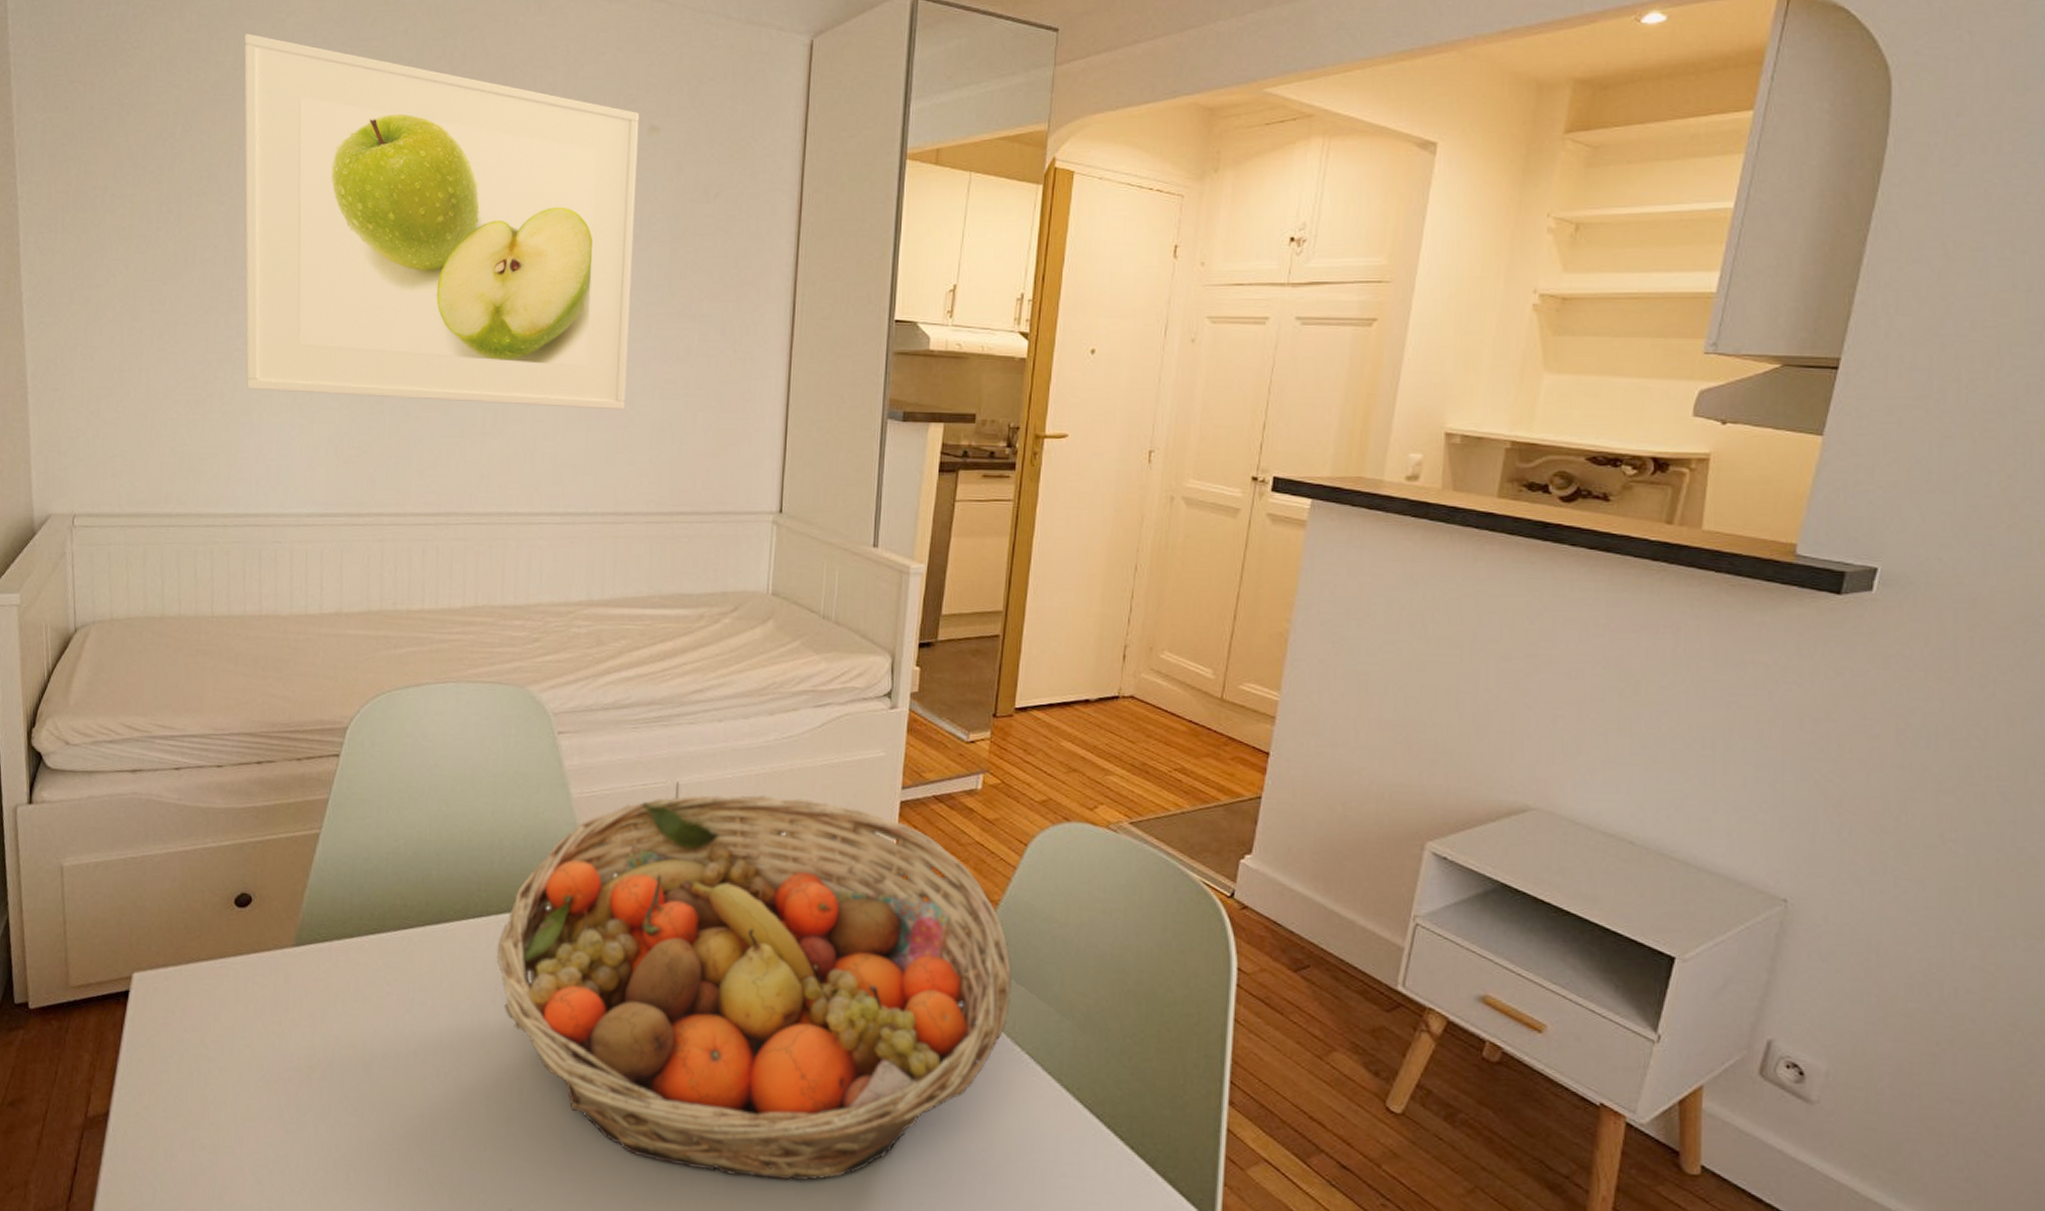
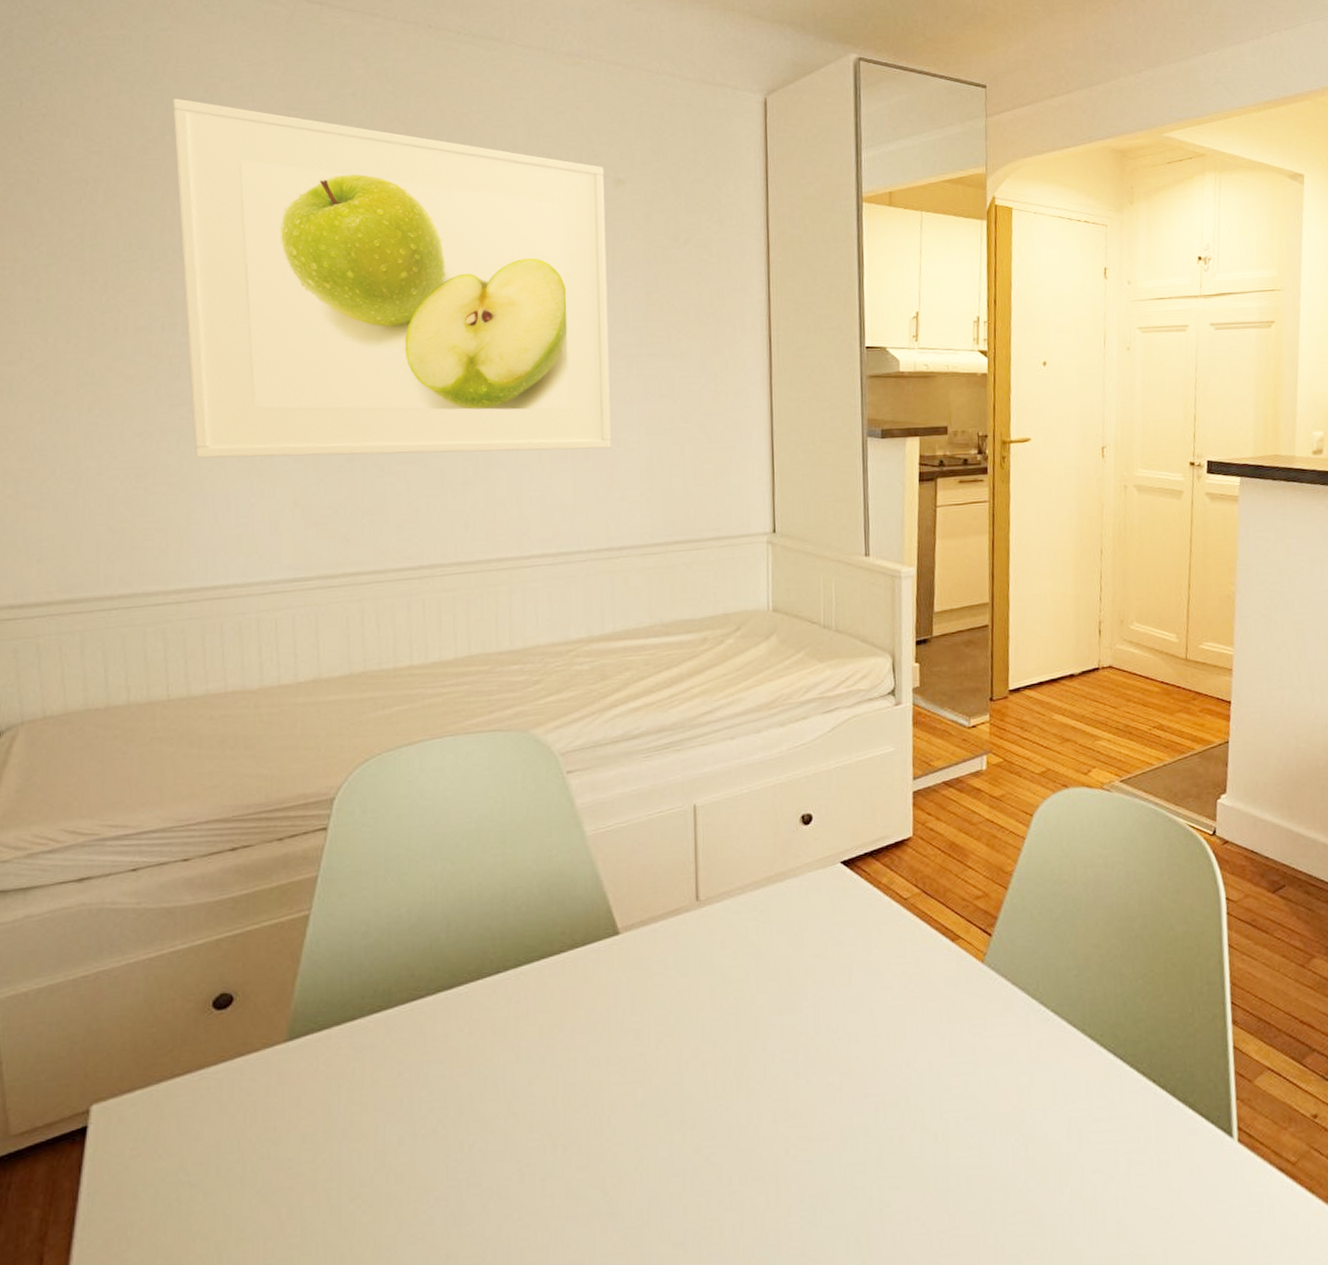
fruit basket: present [496,795,1013,1181] -> none [518,802,1032,1191]

